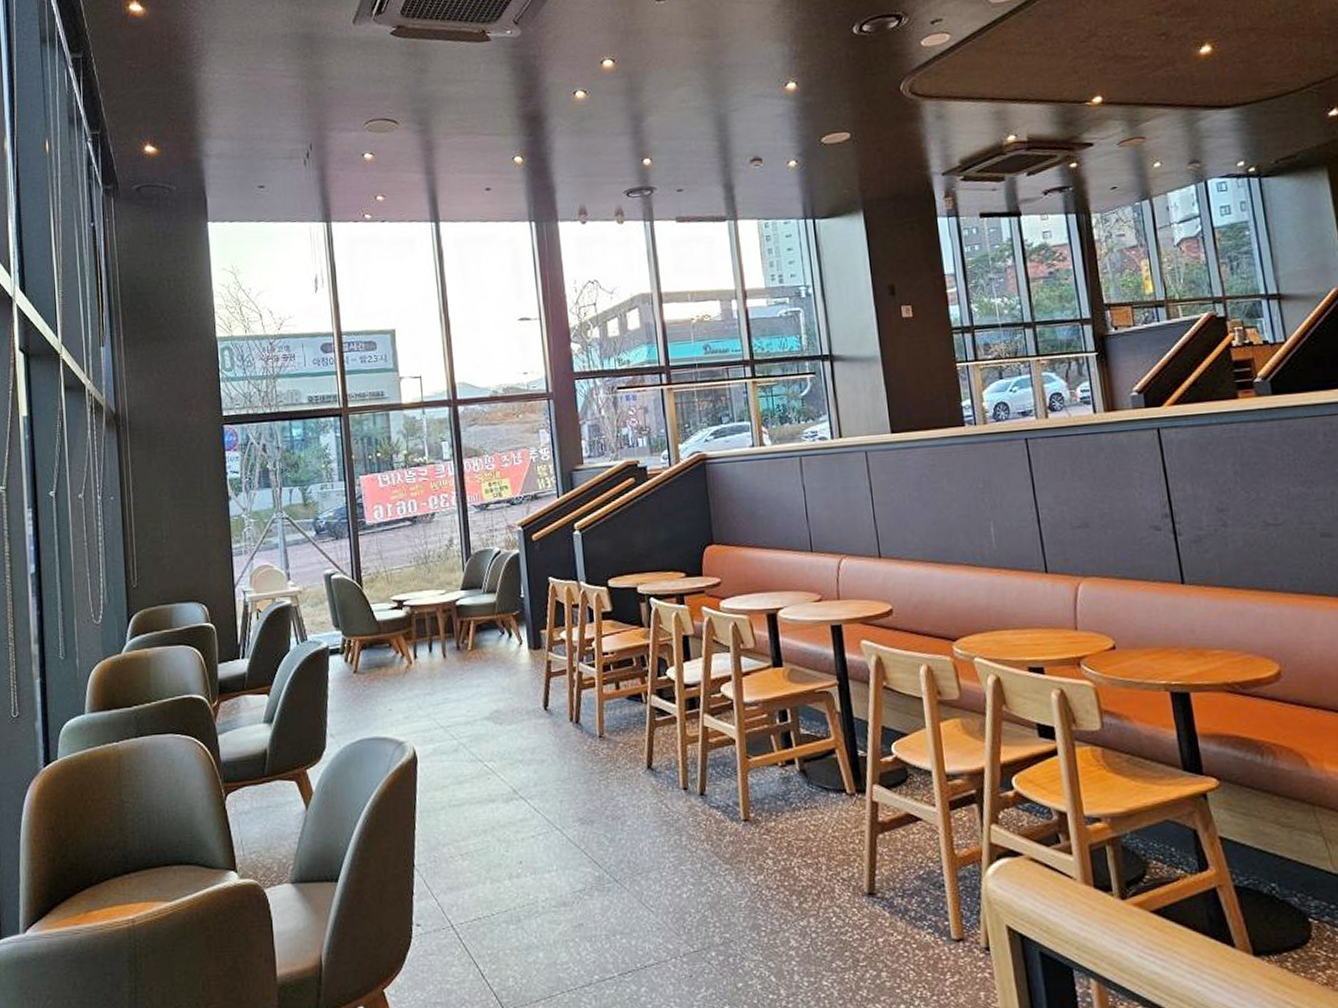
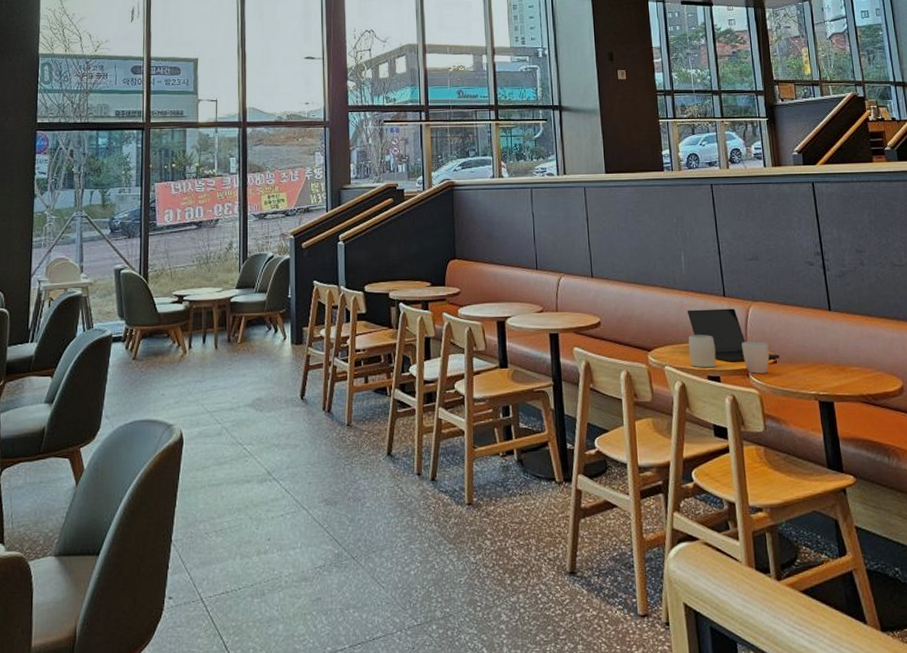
laptop: none [999,586,1120,650] -> present [687,308,780,362]
mug: none [1002,619,1039,659] -> present [688,335,717,368]
cup: none [1070,624,1107,663] -> present [741,341,770,374]

